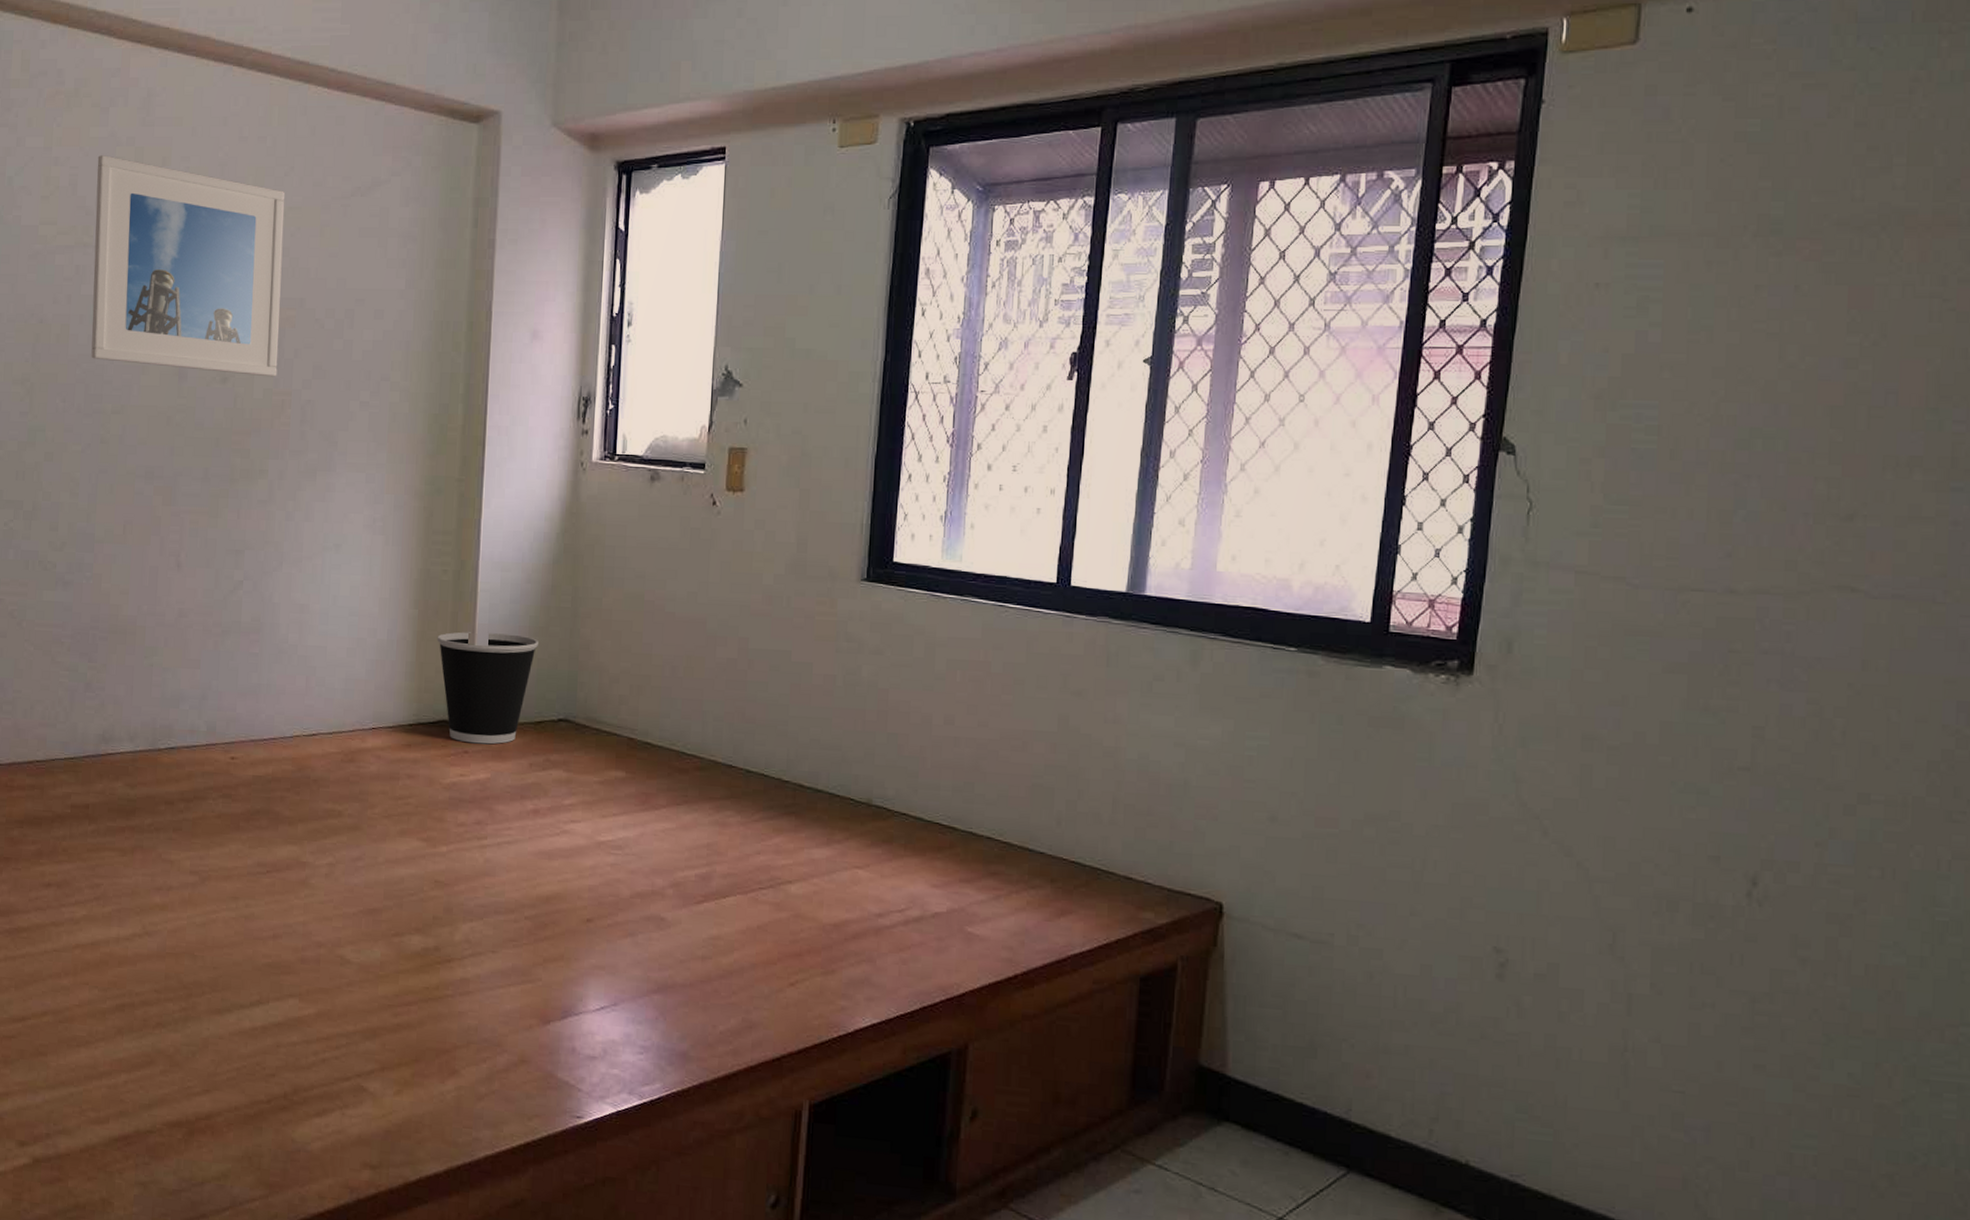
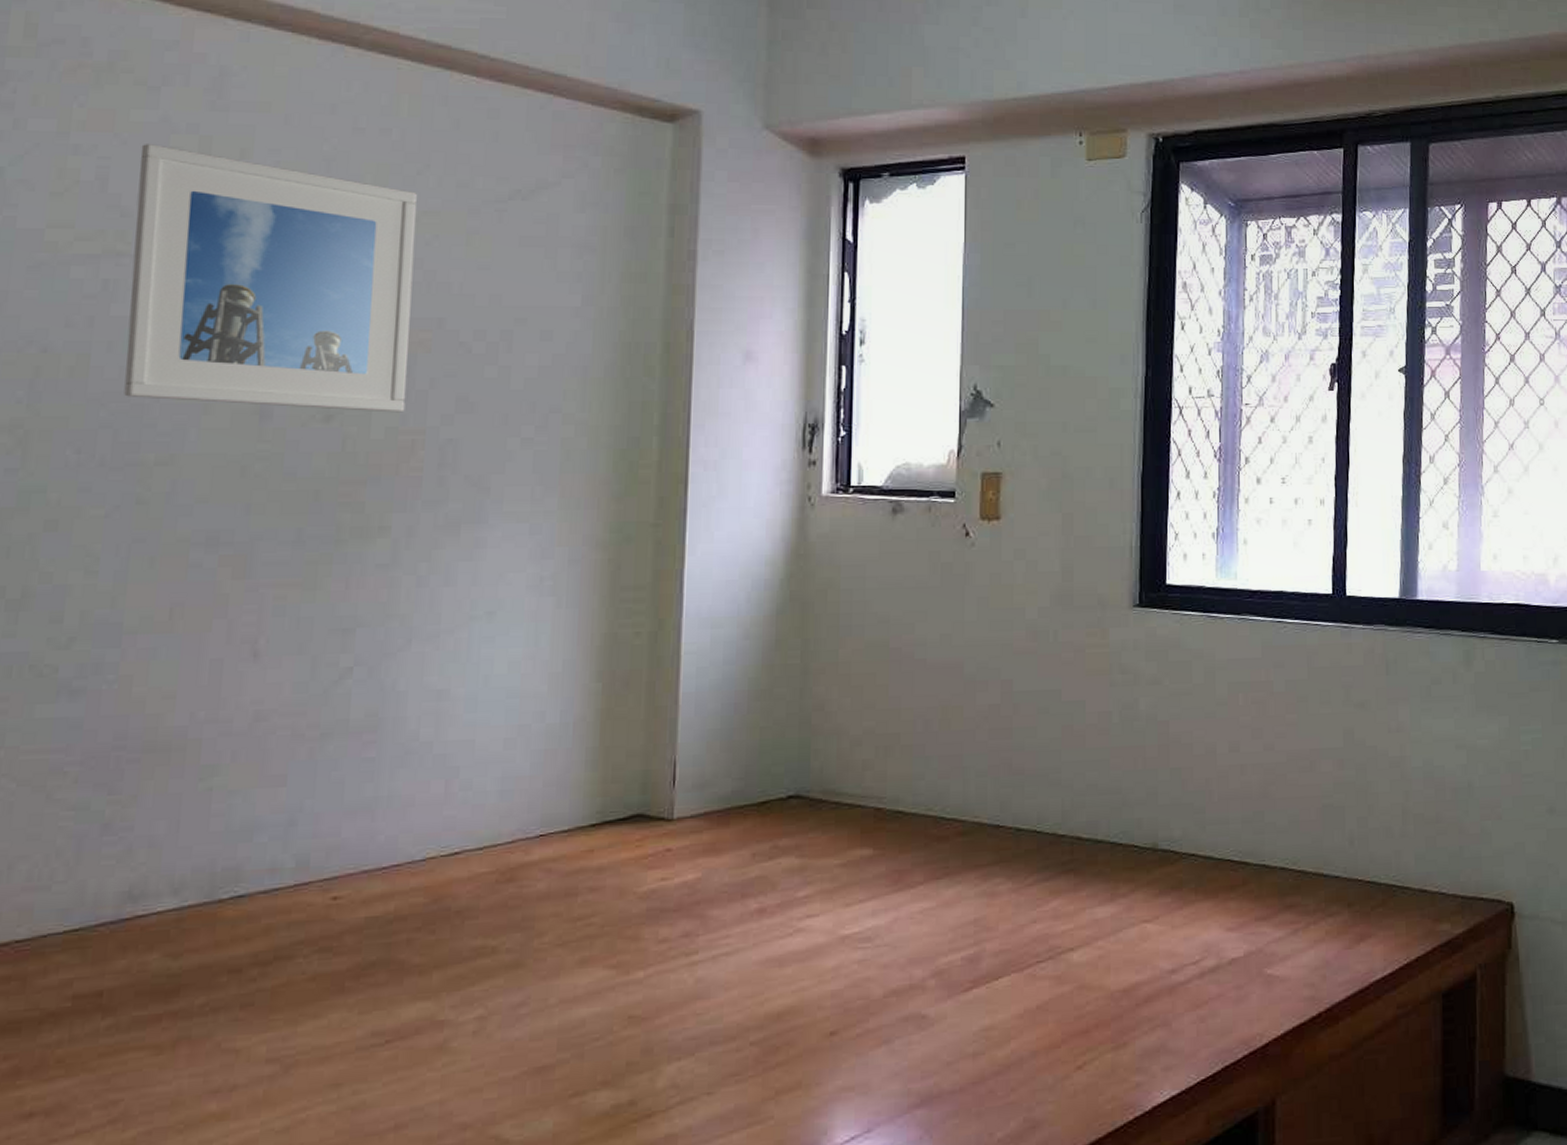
wastebasket: present [437,631,538,745] -> none [627,701,760,839]

